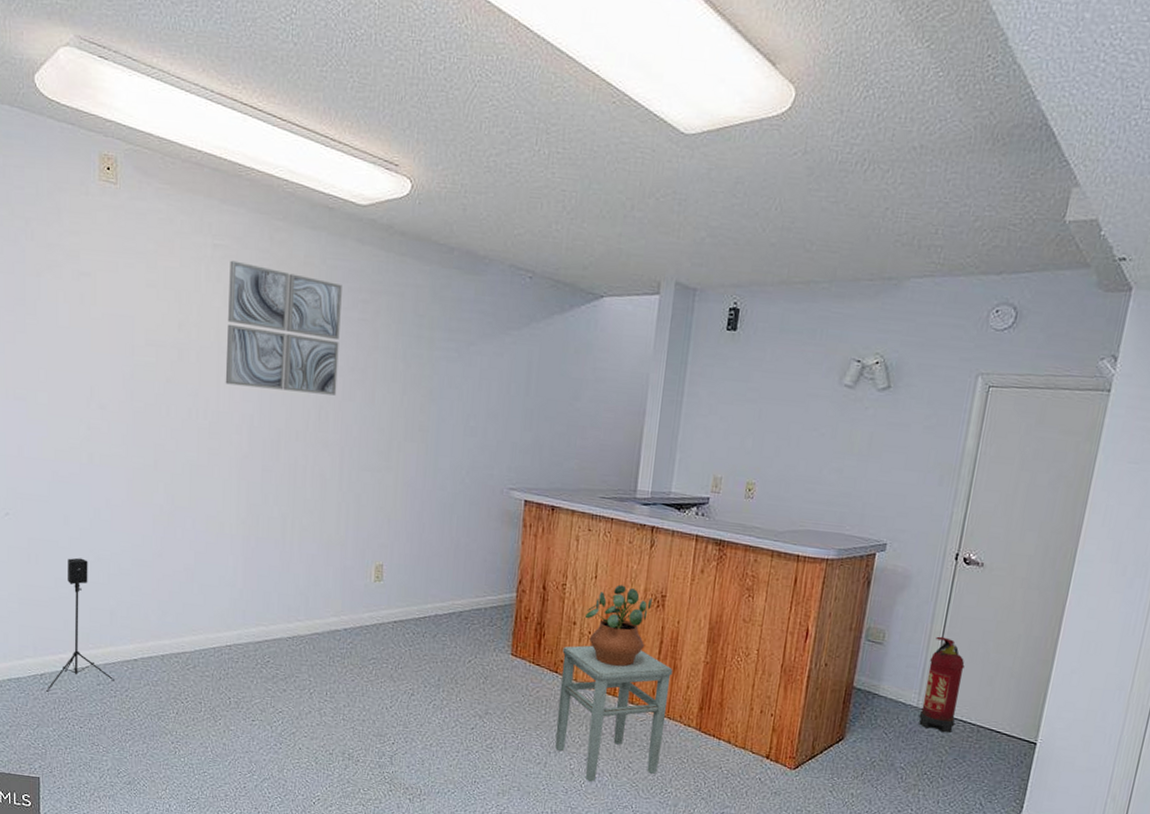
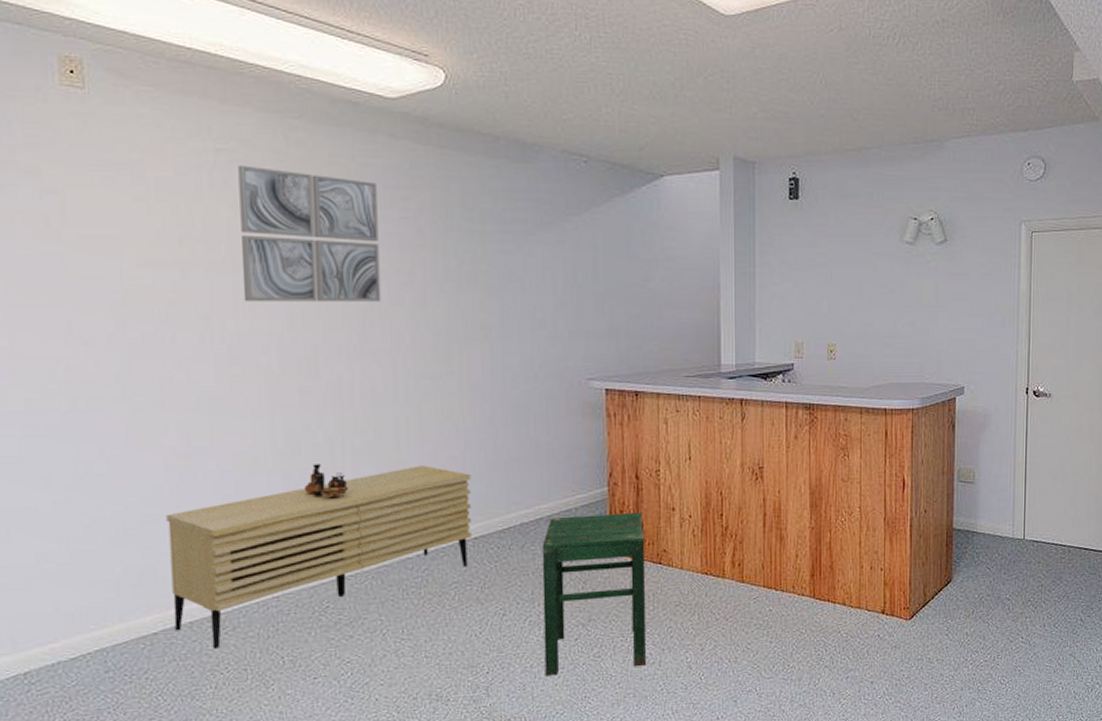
speaker: present [46,557,114,692] -> none [34,523,128,693]
sideboard: none [150,549,397,681] -> present [166,465,473,649]
vase: none [258,535,294,569] -> present [303,464,349,500]
stool: none [442,614,545,765] -> present [541,512,646,676]
stool: present [555,645,673,782] -> none [664,526,780,673]
potted plant: present [585,584,652,667] -> none [684,462,750,547]
fire extinguisher: present [919,636,965,733] -> none [1016,467,1049,559]

